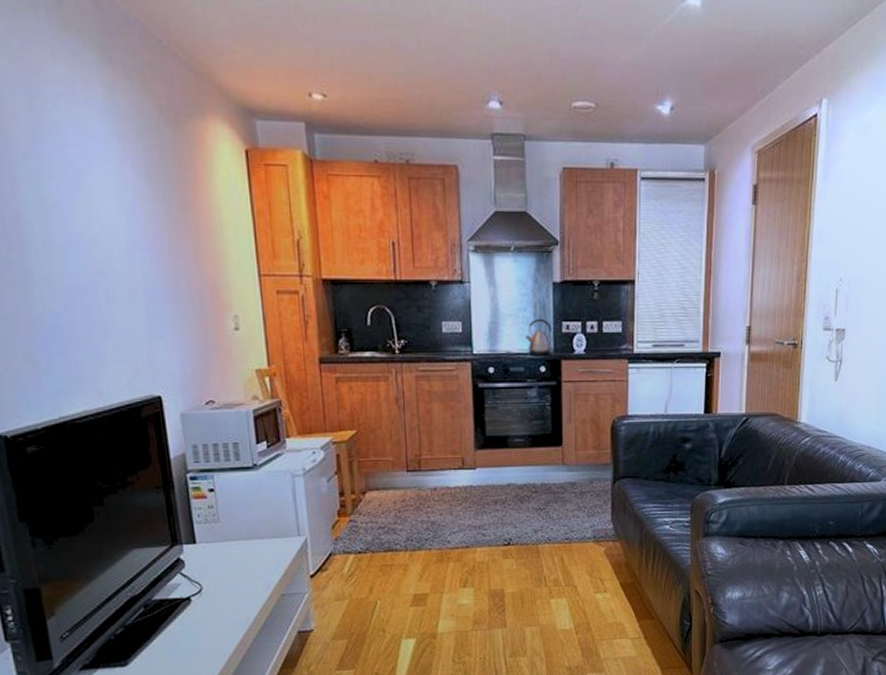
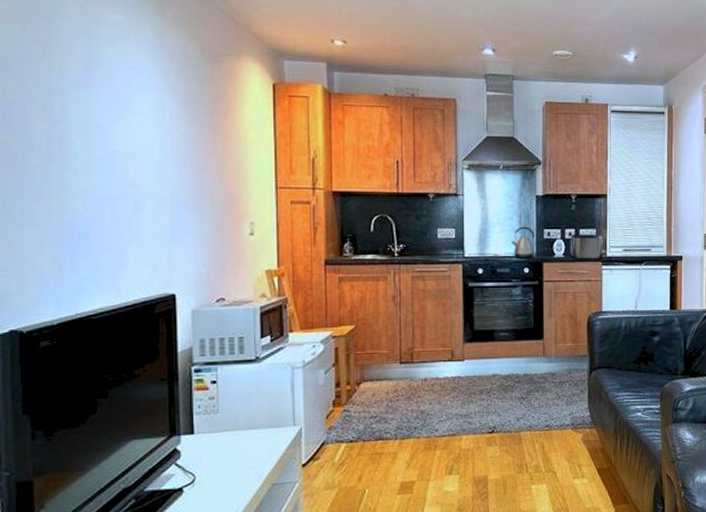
toaster: none [592,327,631,356] -> present [570,234,604,259]

